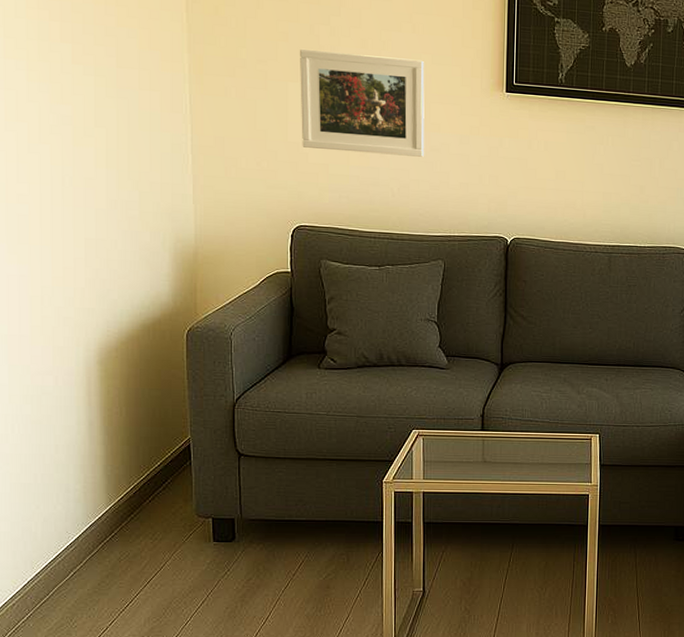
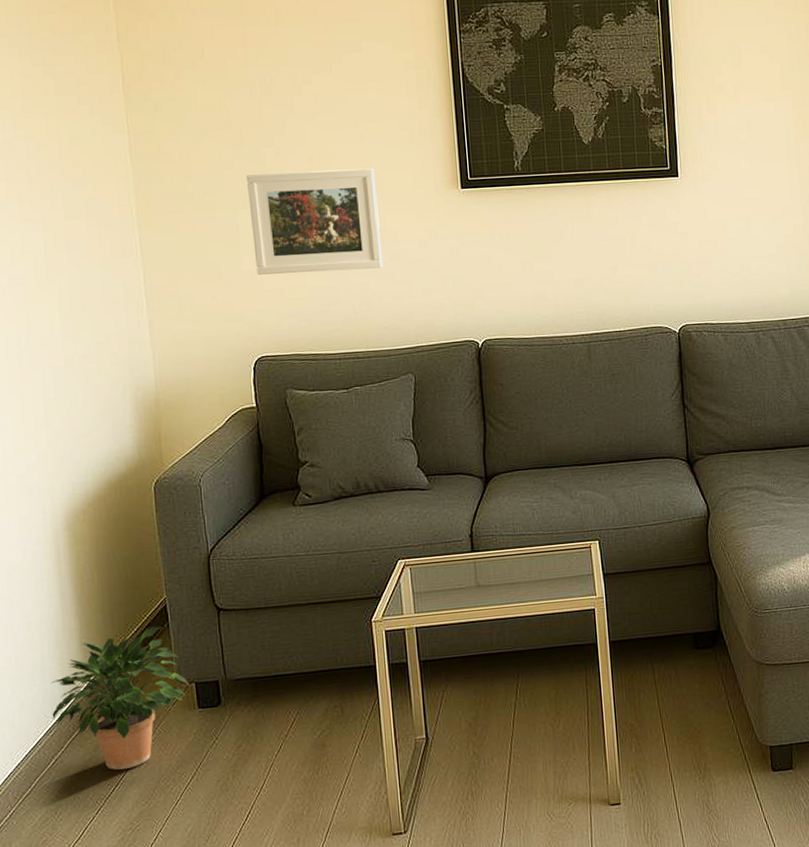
potted plant: none [73,462,206,588] -> present [51,626,189,770]

